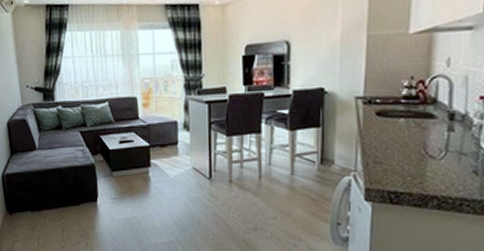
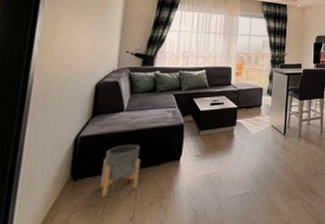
planter: none [29,183,62,232] -> present [100,144,140,198]

